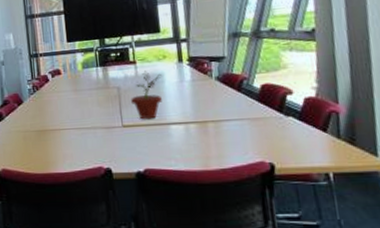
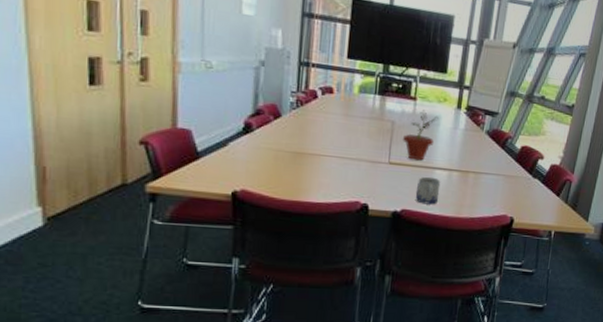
mug: none [155,133,182,161] -> present [415,176,441,205]

